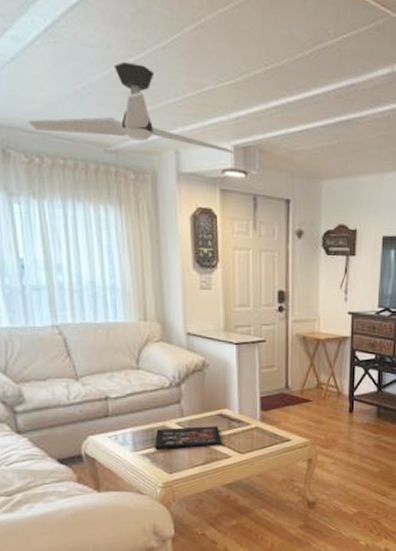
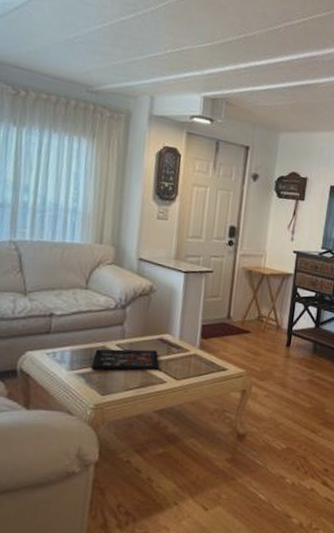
ceiling fan: present [28,61,234,154] -> none [21,19,203,104]

